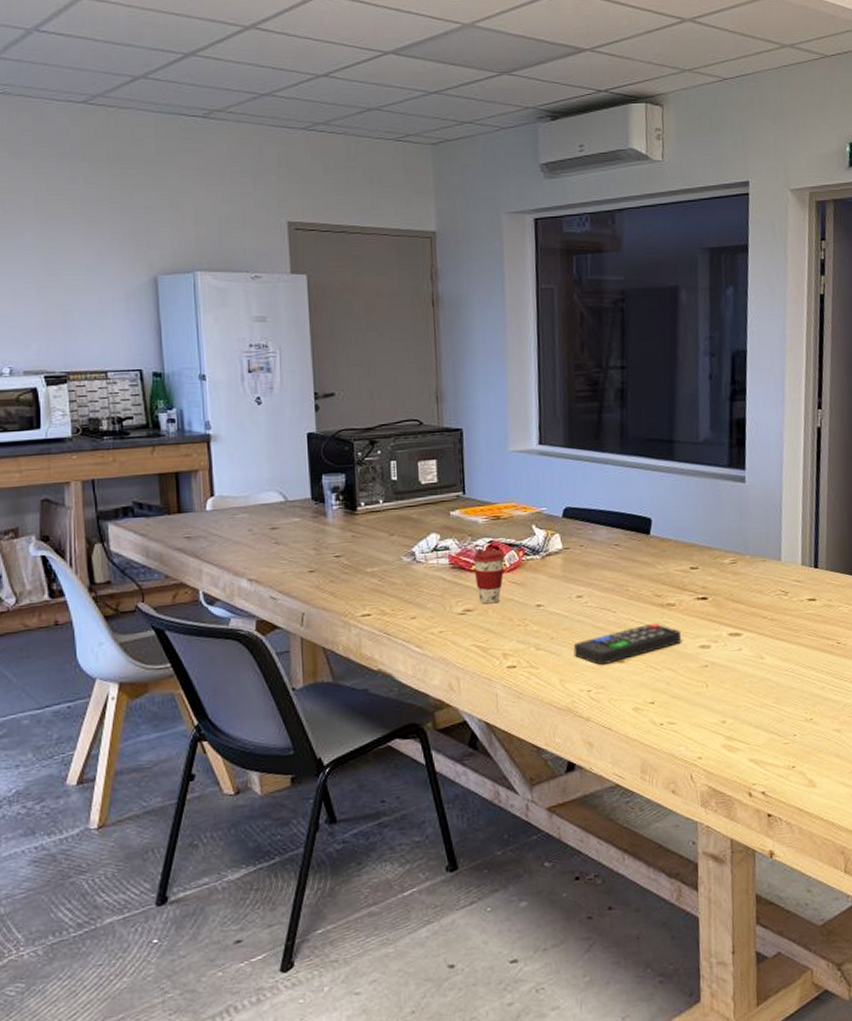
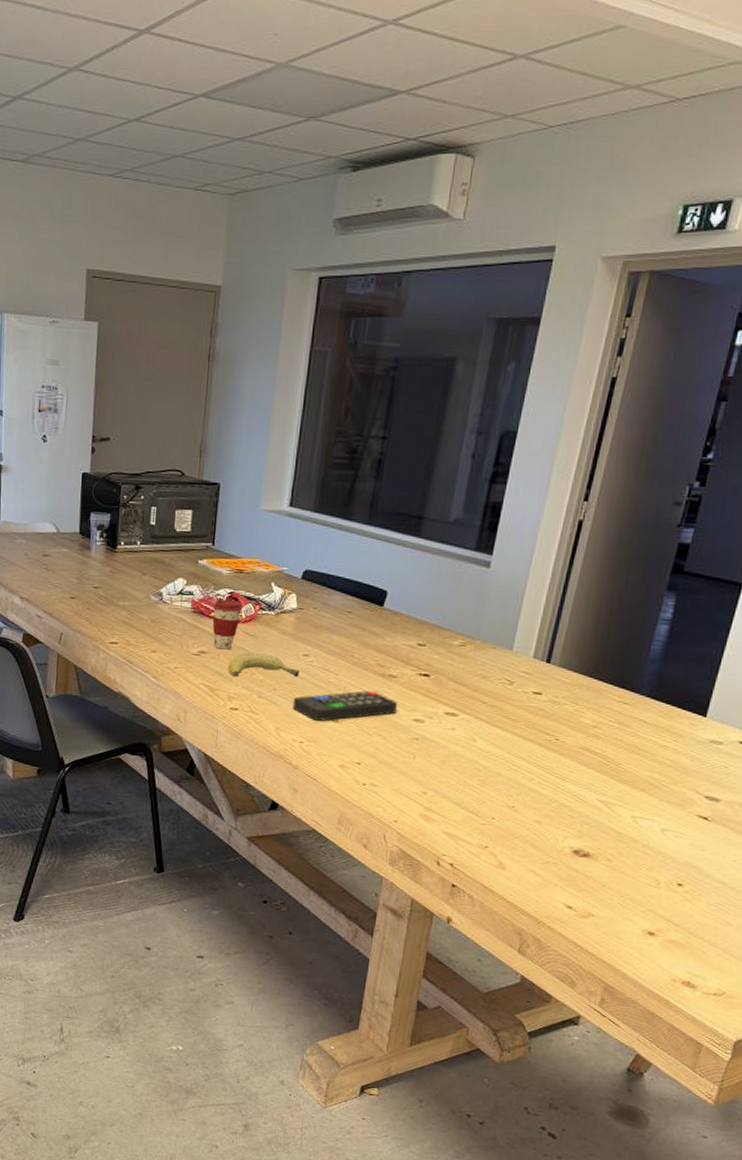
fruit: none [499,601,576,632] -> present [228,652,300,677]

